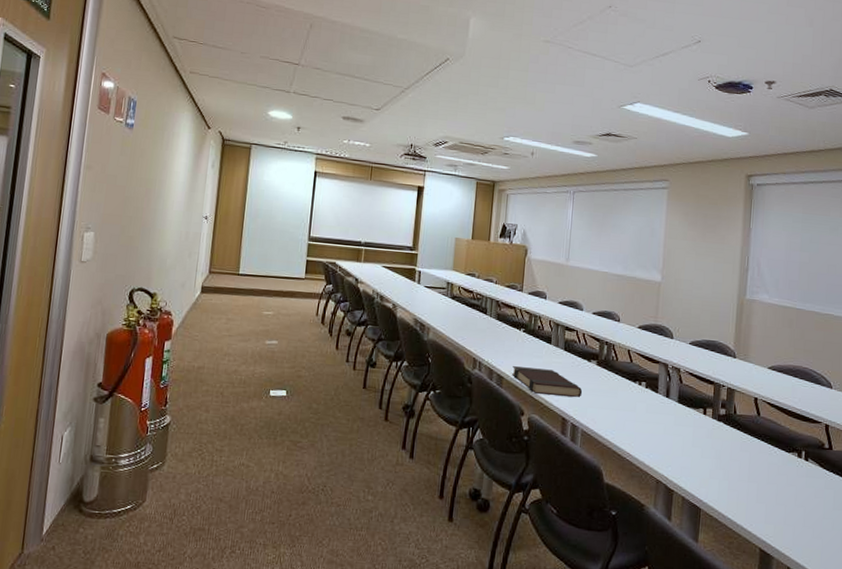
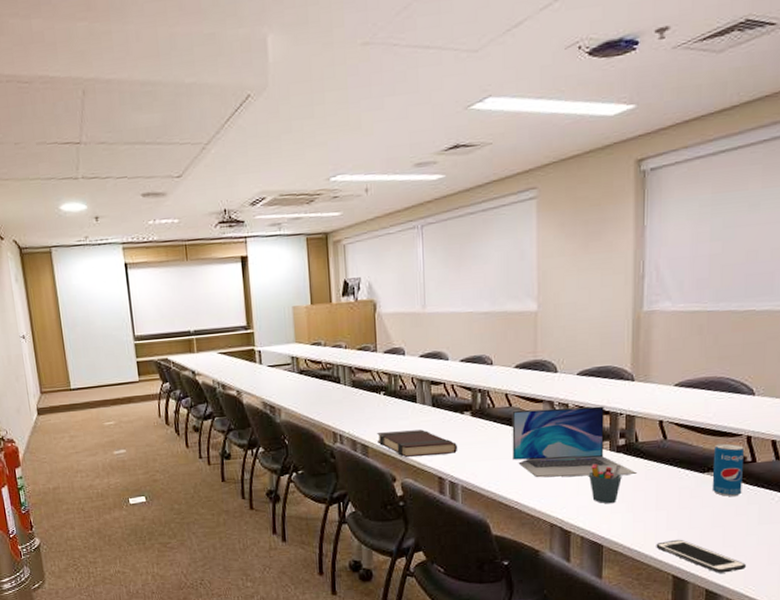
laptop: none [629,366,734,445] -> present [512,406,638,478]
pen holder: none [692,428,722,469] -> present [588,463,622,504]
cell phone: none [746,513,822,553] -> present [656,539,746,573]
beverage can: none [795,427,823,480] -> present [712,443,744,497]

